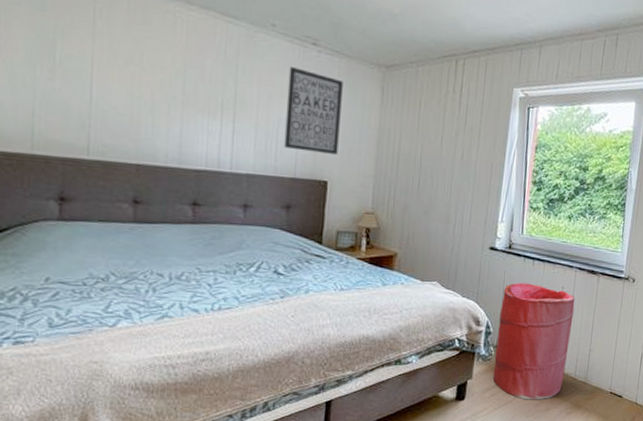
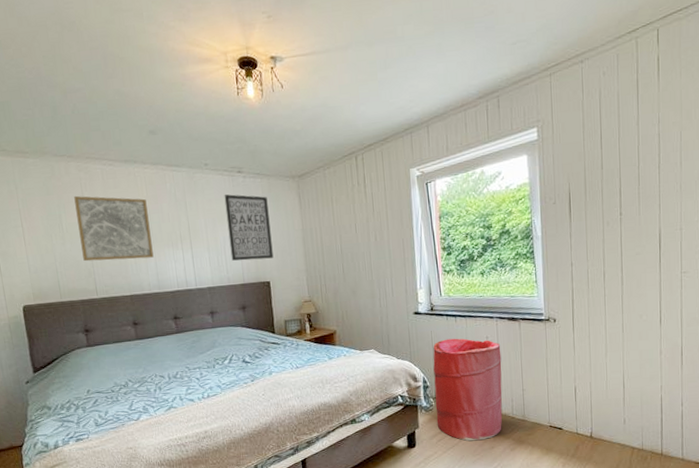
wall art: none [77,20,184,123] -> present [74,195,154,262]

